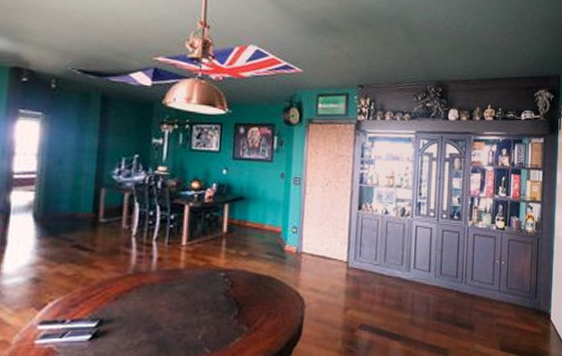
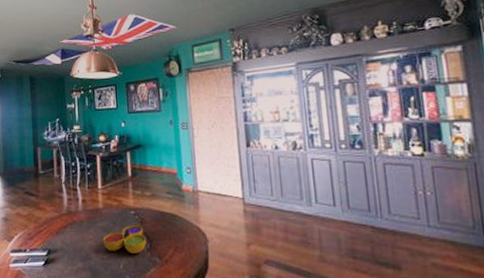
decorative bowl: none [179,289,235,322] -> present [103,225,146,254]

